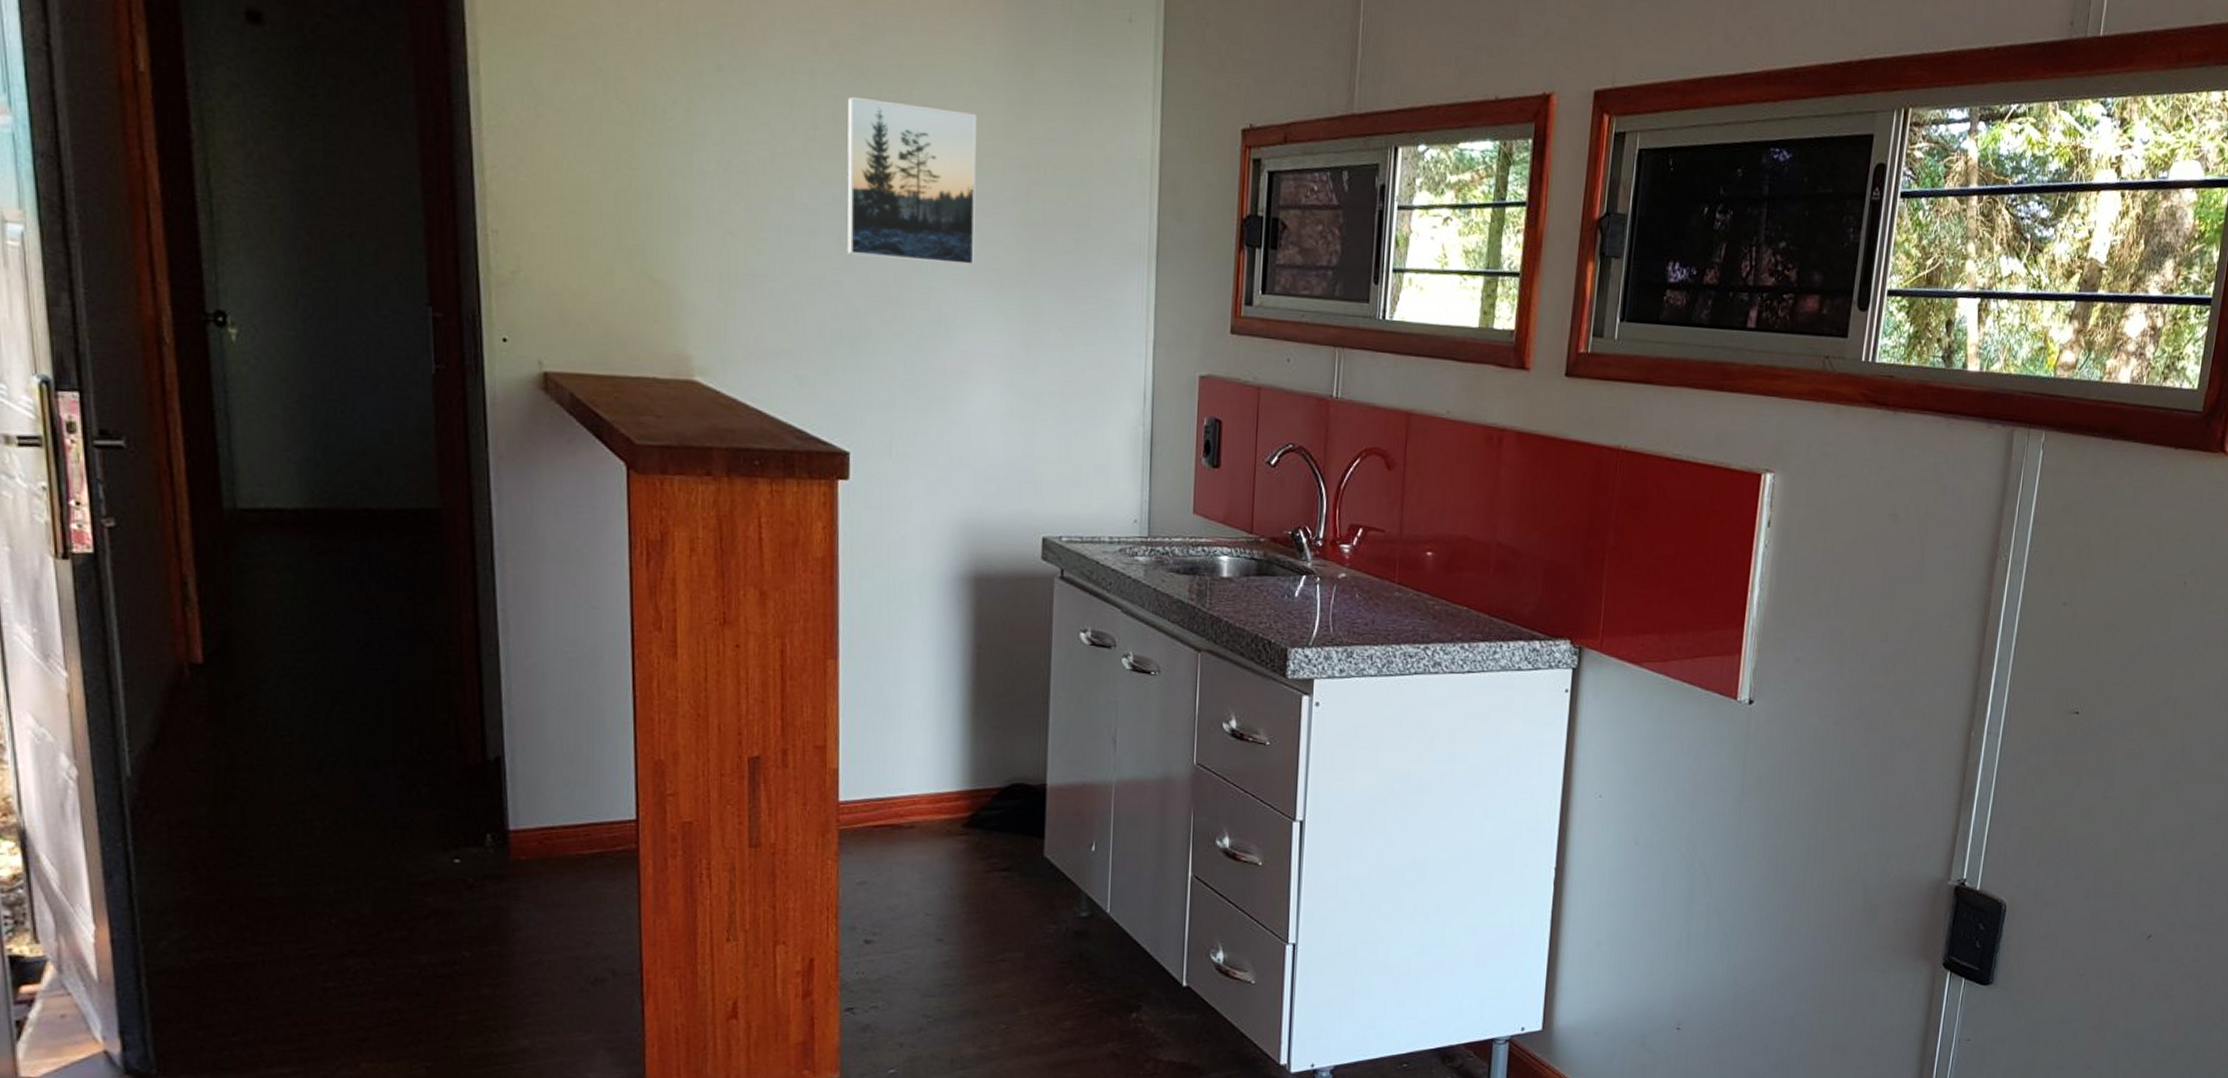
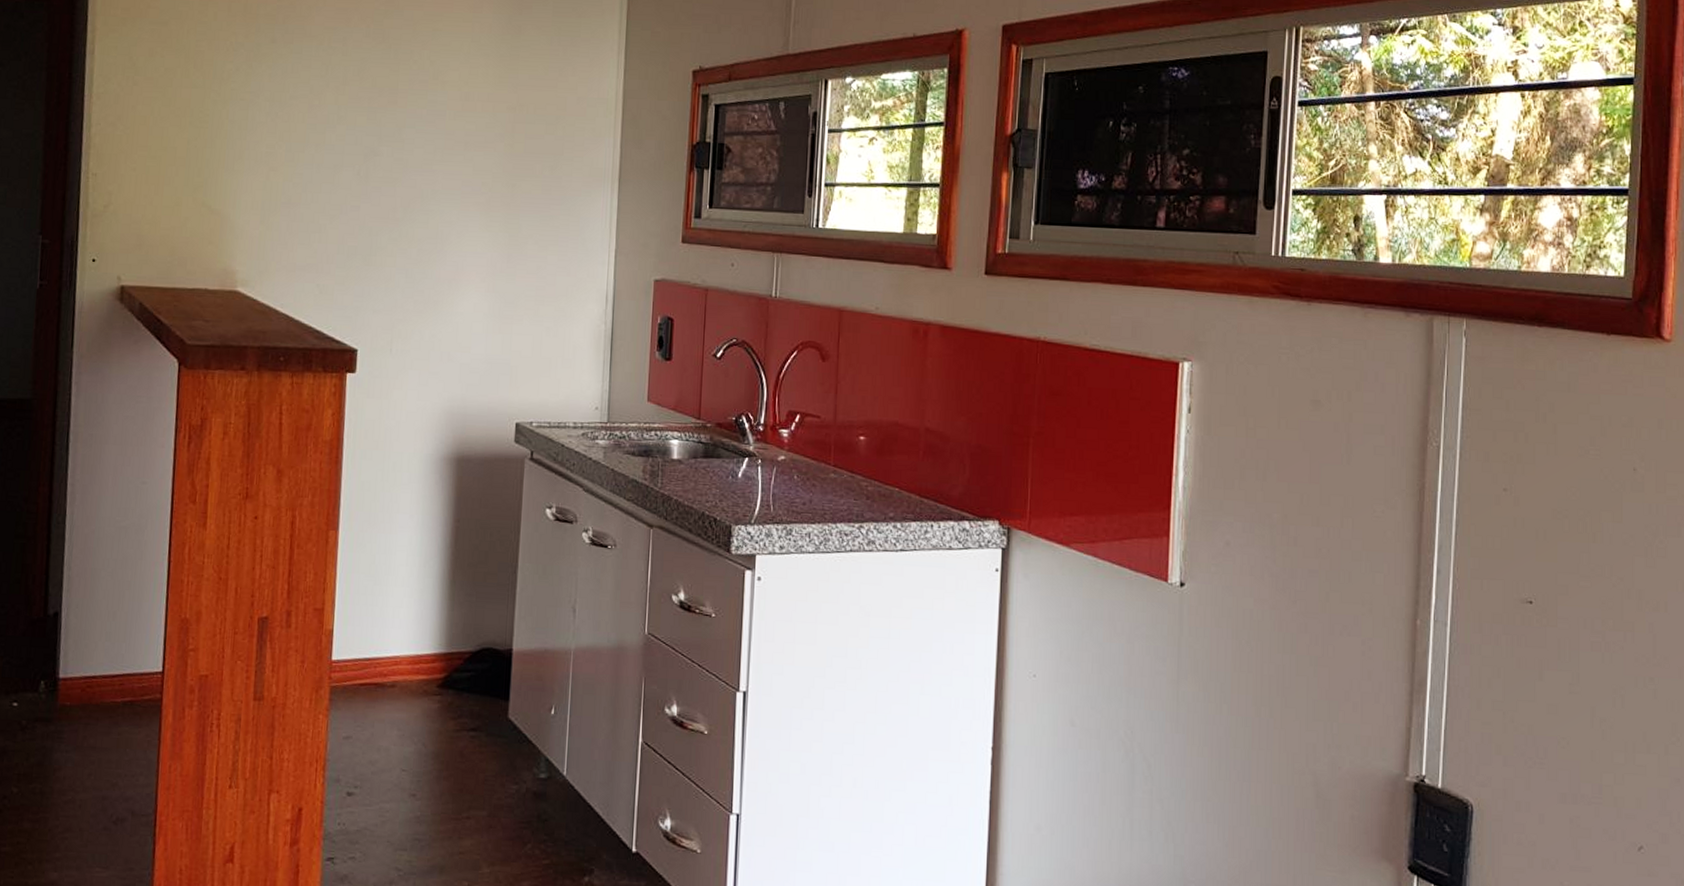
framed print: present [847,96,978,266] -> none [364,58,474,191]

